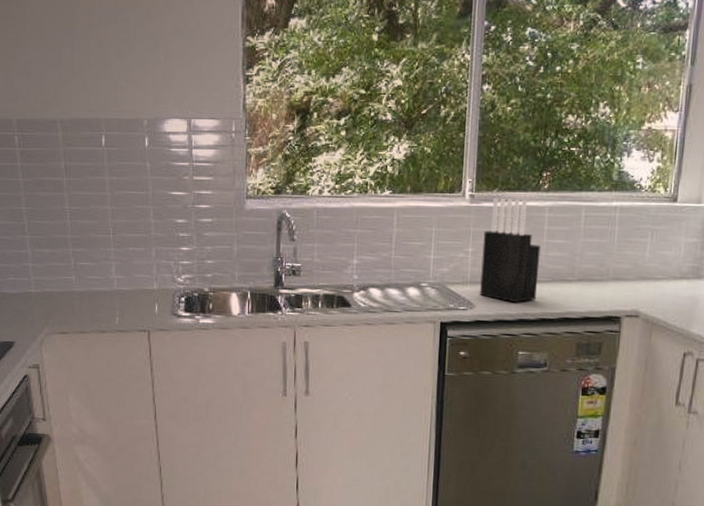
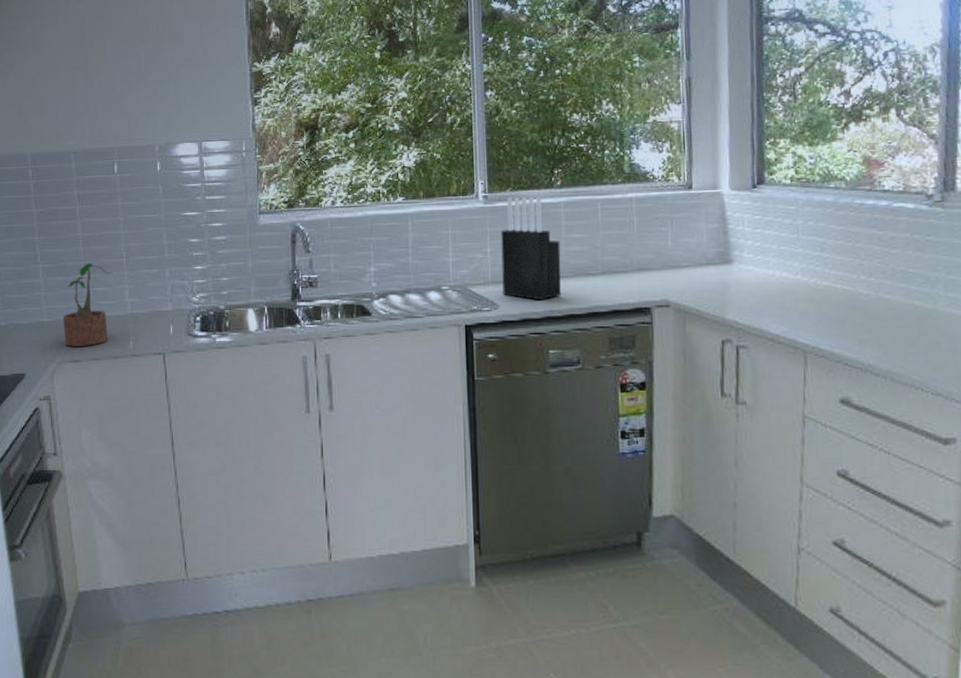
potted plant: none [50,236,100,319] -> present [62,262,113,347]

